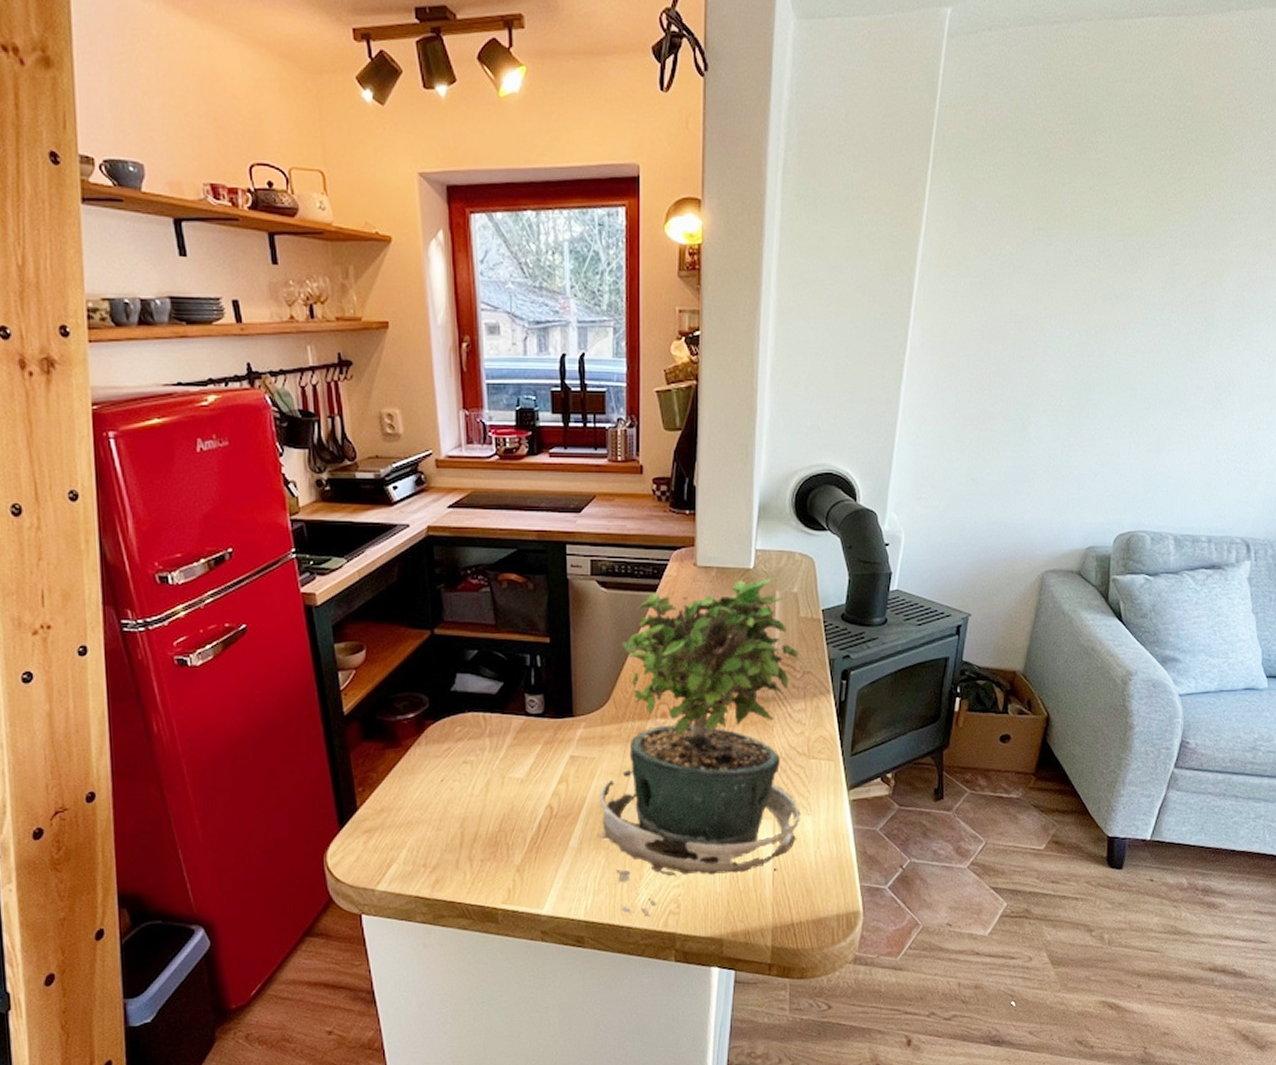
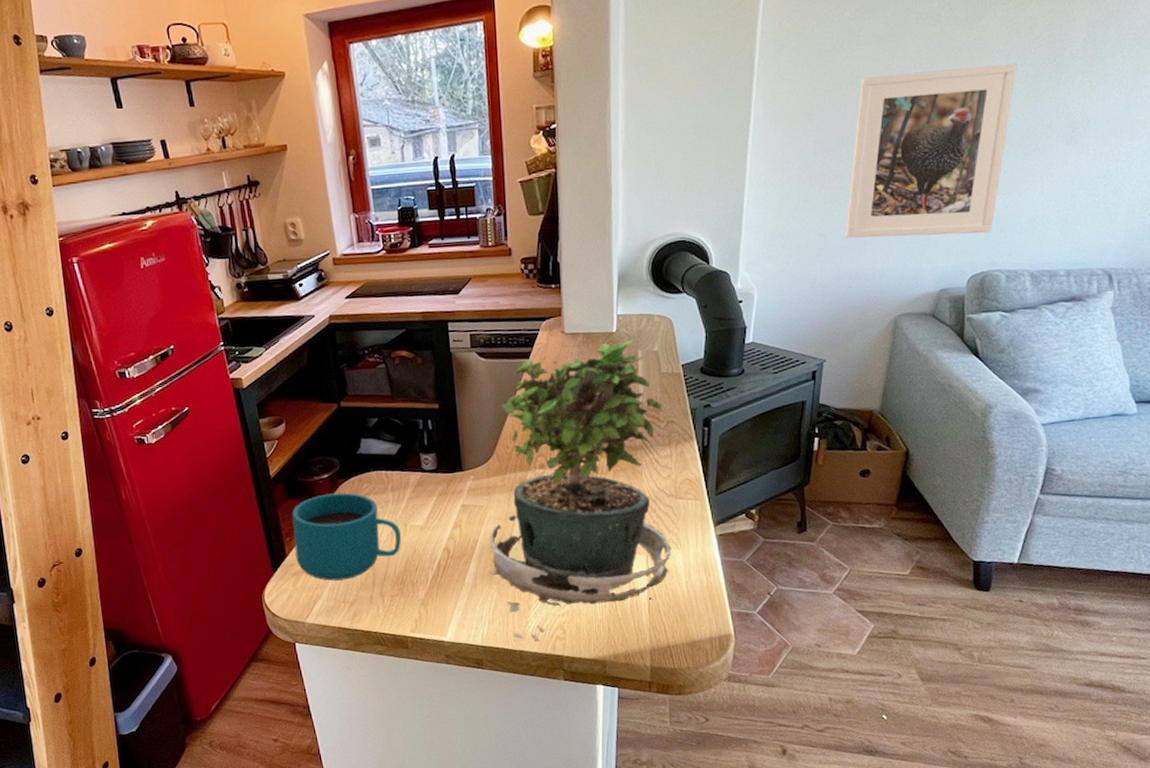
cup: none [367,736,498,841] -> present [292,492,402,581]
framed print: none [997,316,1170,492] -> present [846,63,1017,238]

